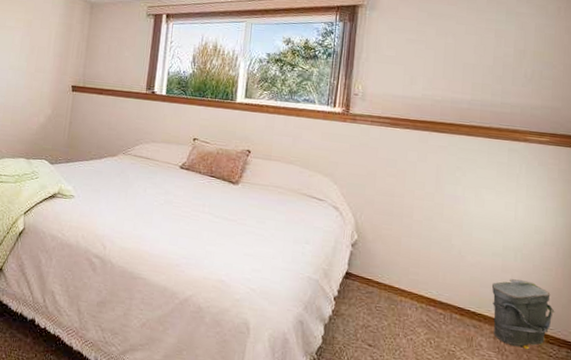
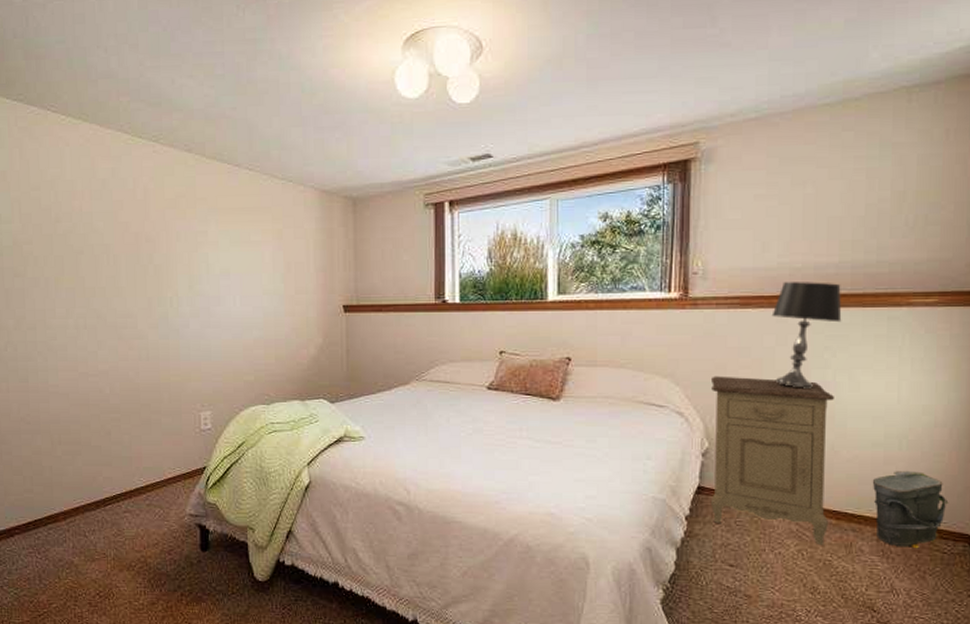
nightstand: none [356,179,463,337] -> present [710,376,834,546]
table lamp: none [415,110,472,200] -> present [771,282,842,388]

